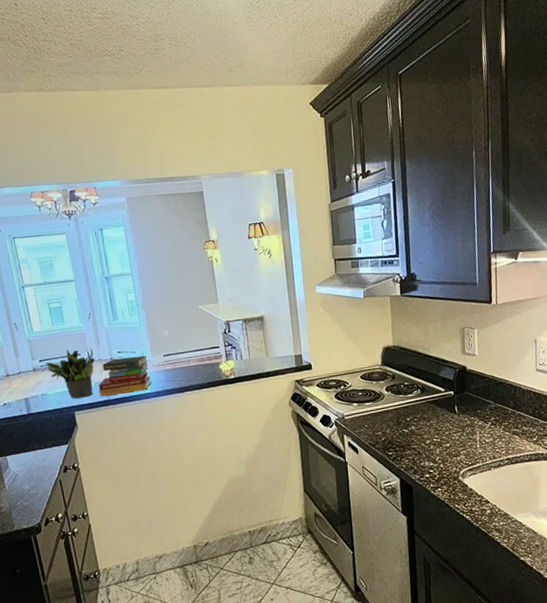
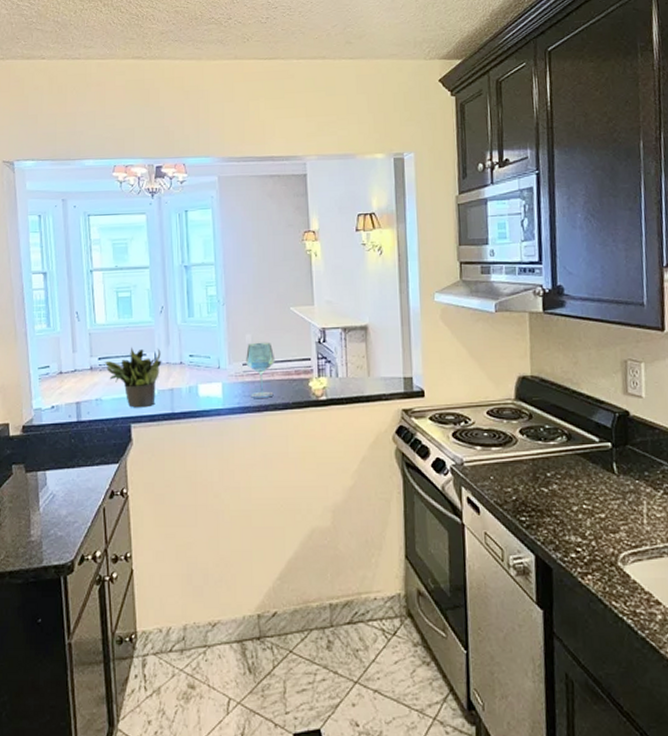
books: present [98,355,152,397] -> none [162,362,226,409]
wine glass: none [165,336,191,382] -> present [245,342,276,398]

